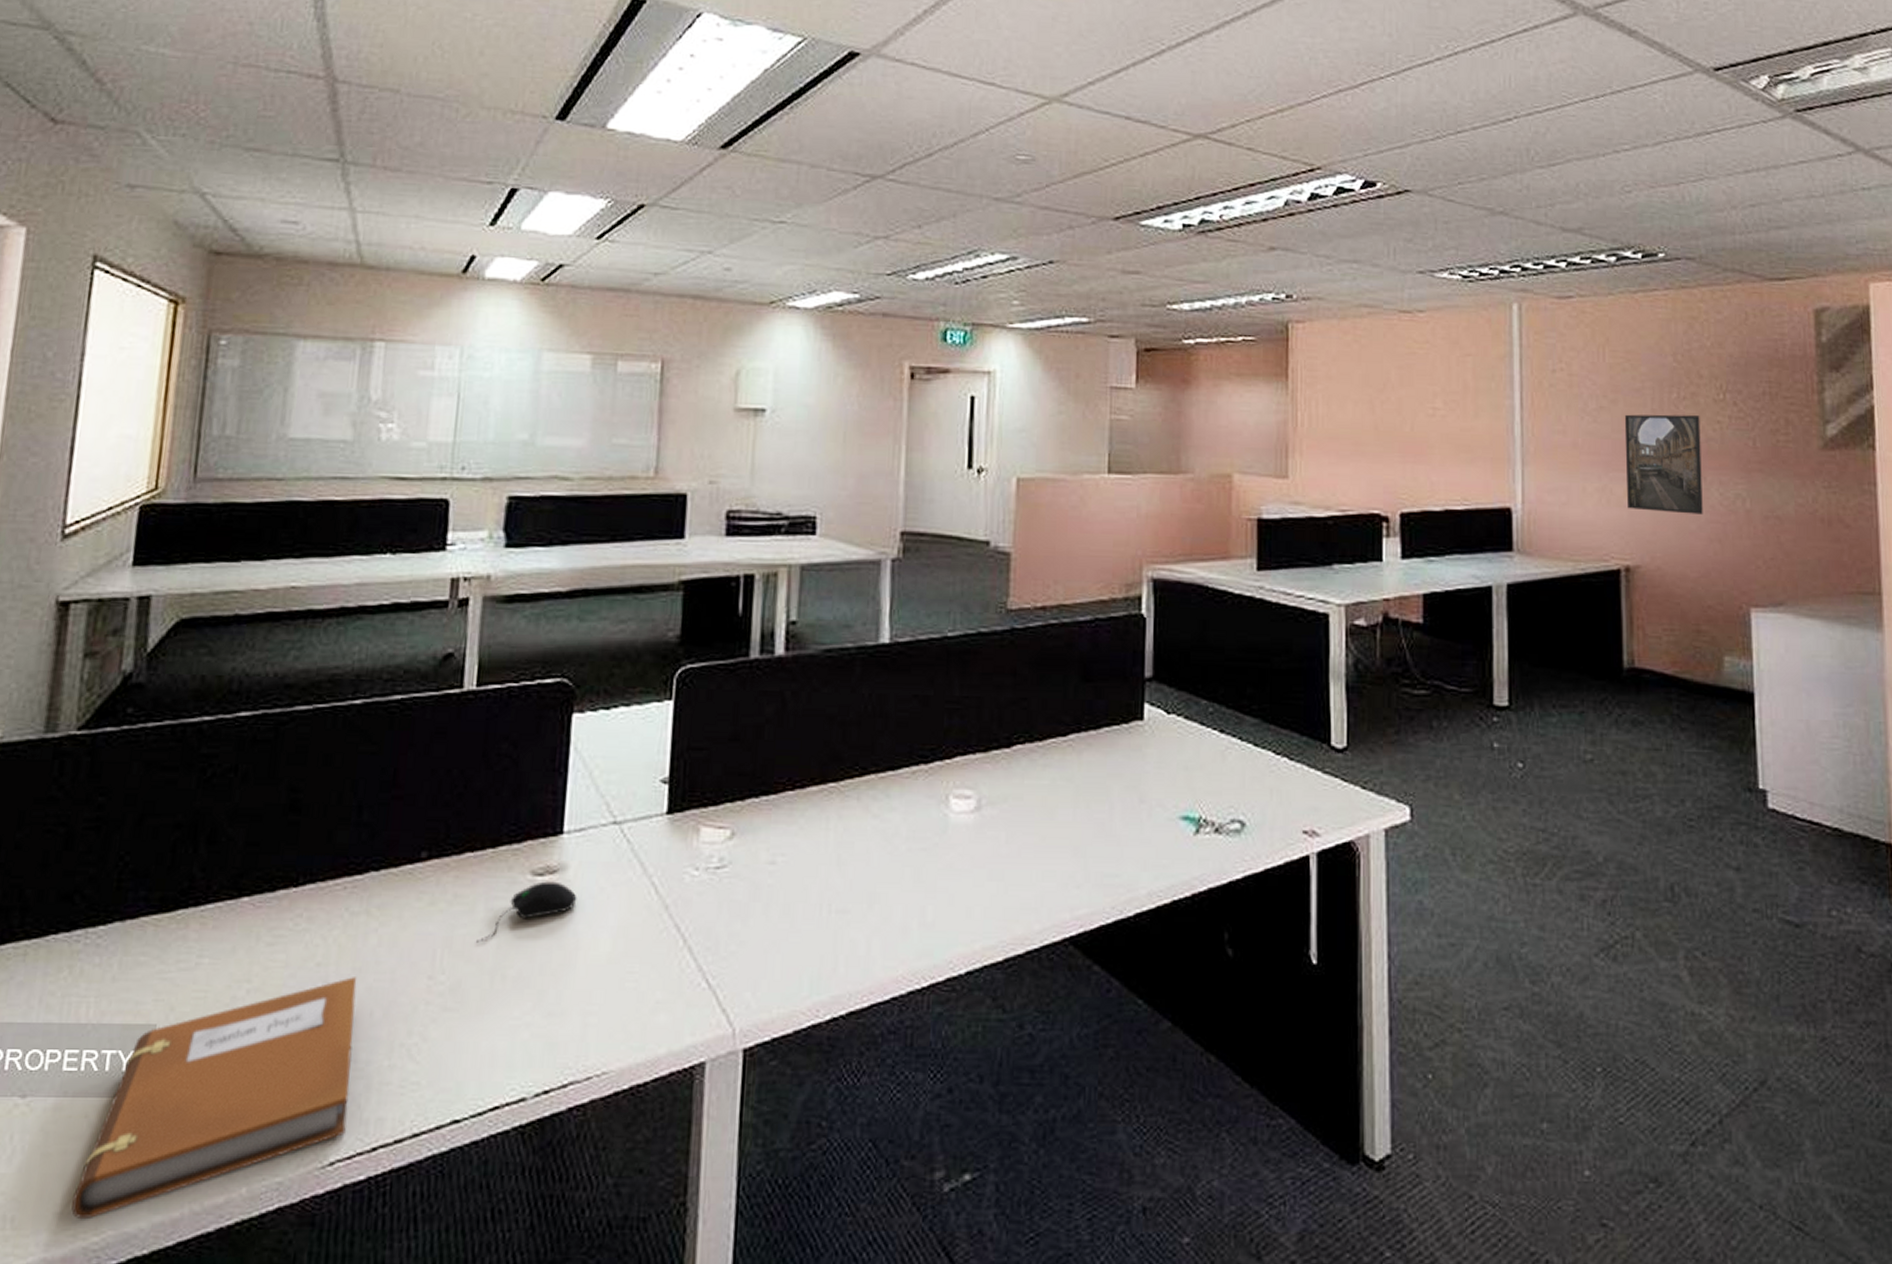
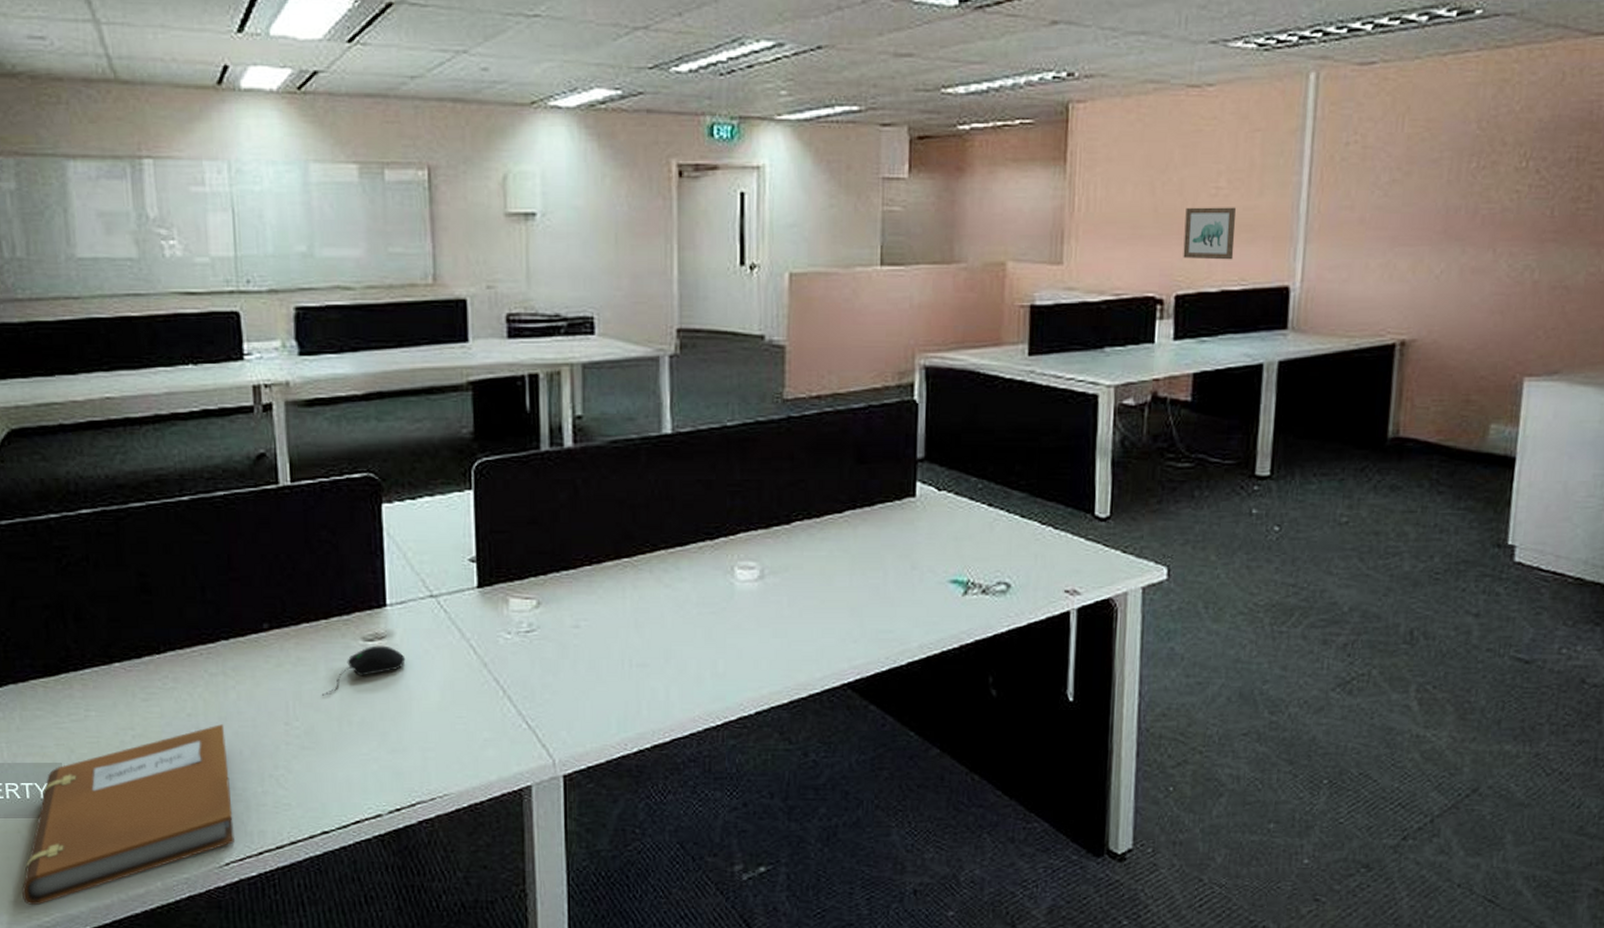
wall art: none [1405,426,1455,480] -> present [1183,207,1236,260]
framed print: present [1624,414,1703,515] -> none [1410,185,1498,287]

